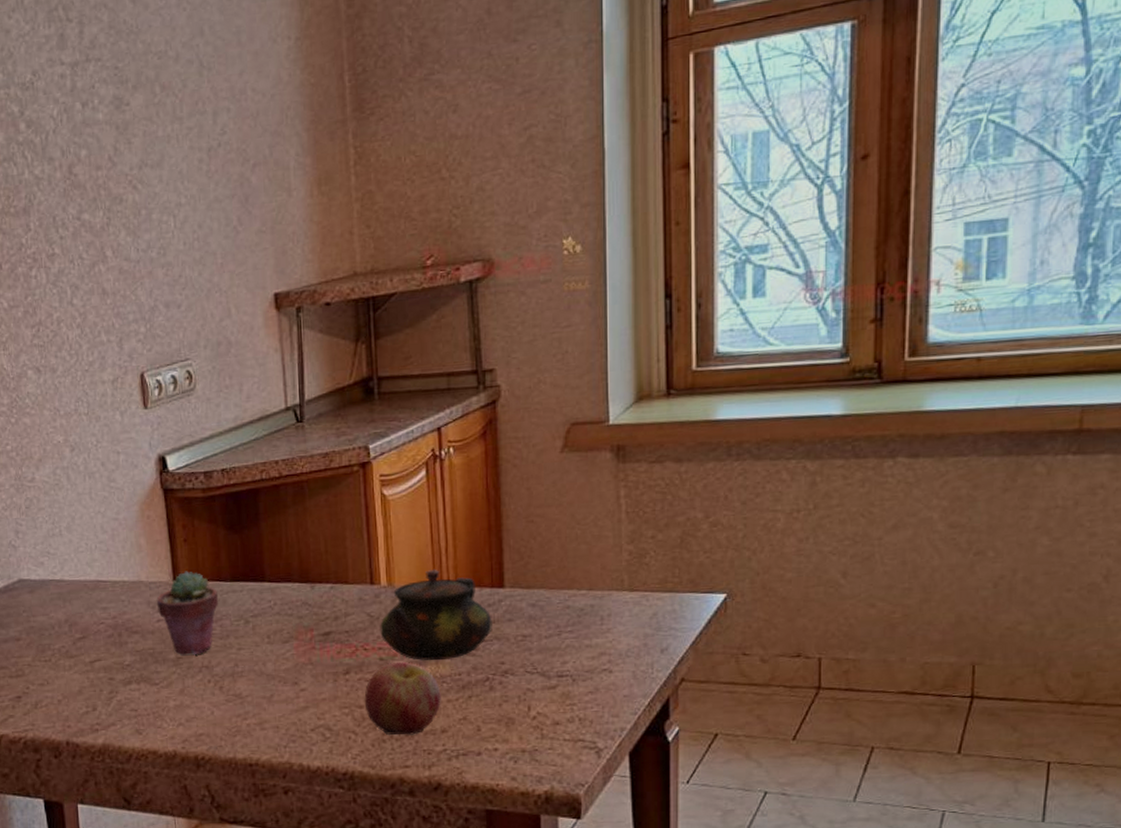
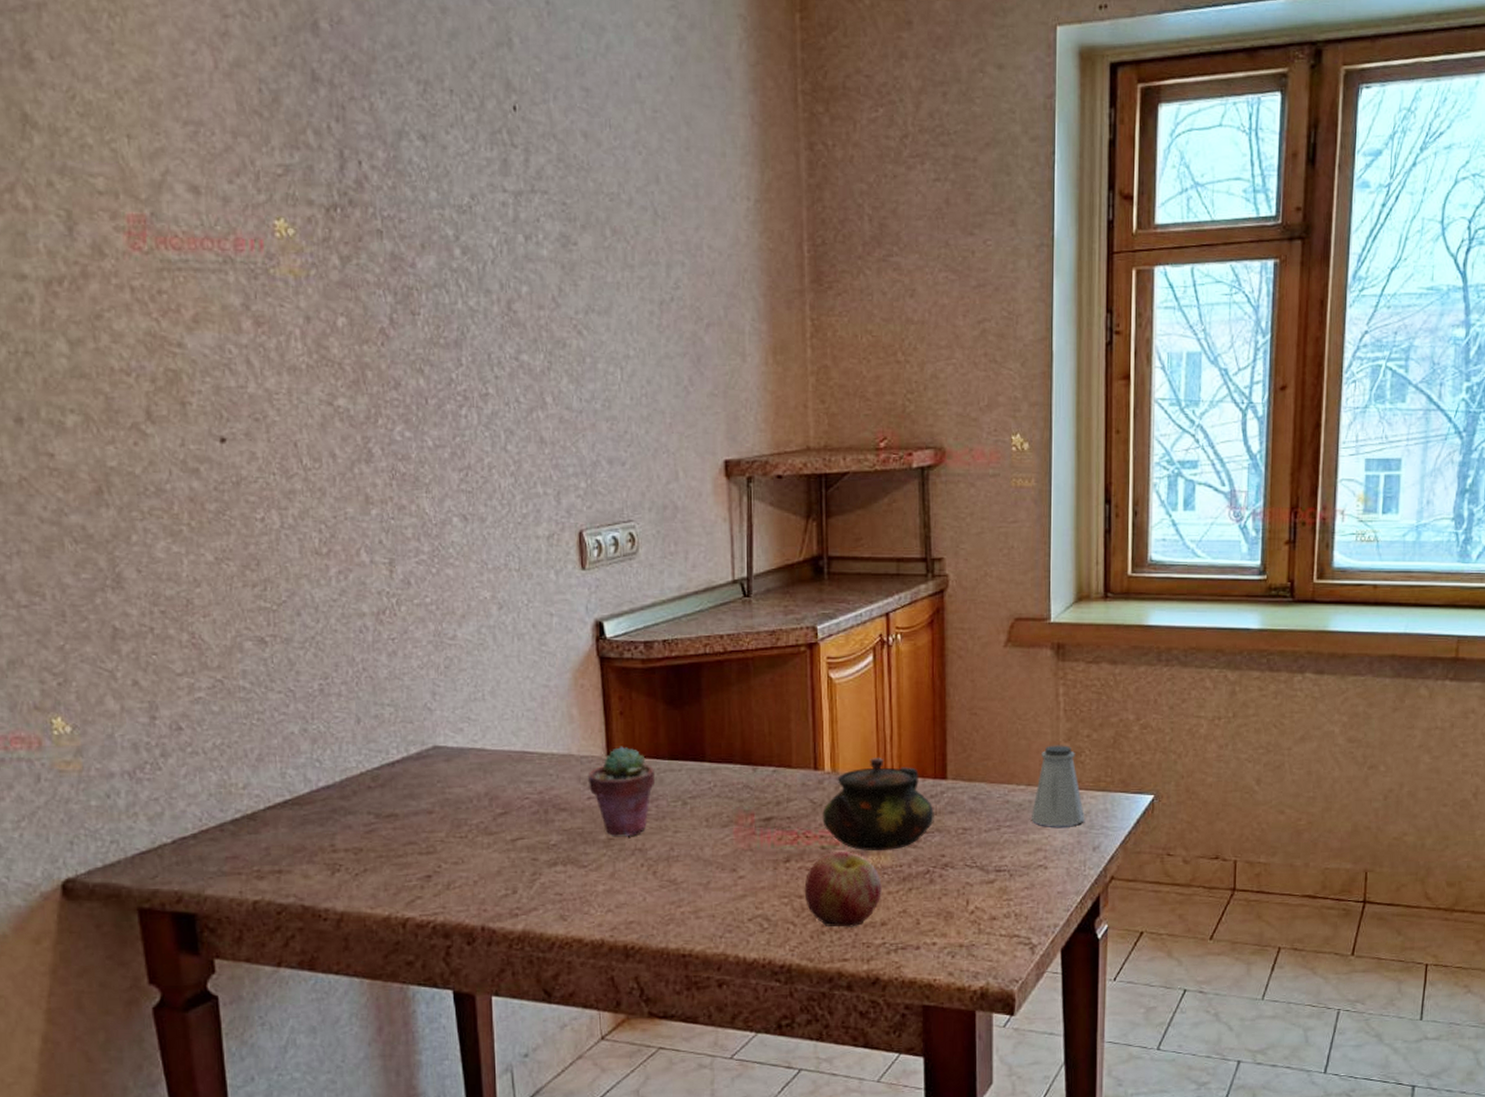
saltshaker: none [593,547,652,630] -> present [1030,745,1086,827]

